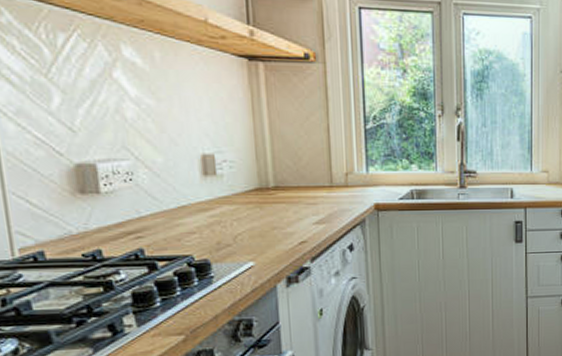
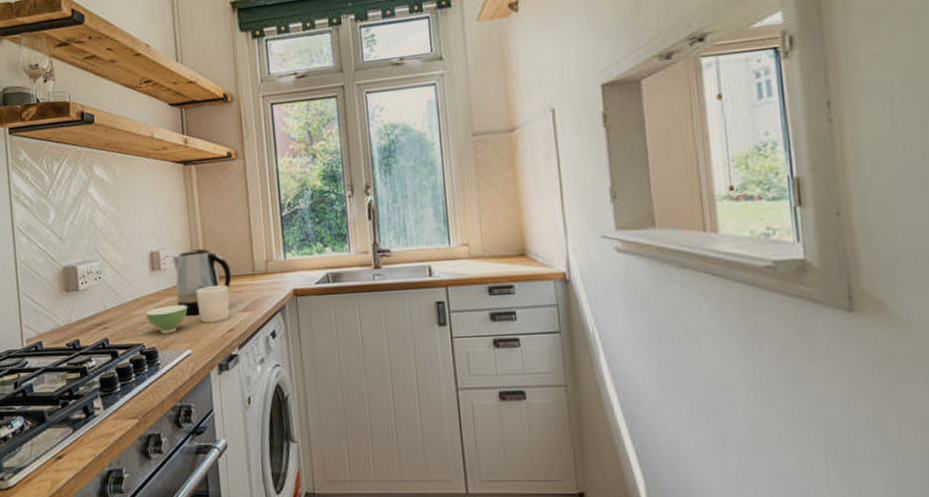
bowl: none [195,215,251,245] -> present [145,305,188,334]
kettle: none [232,155,306,227] -> present [173,248,232,316]
mug: none [260,195,303,235] -> present [195,284,230,323]

